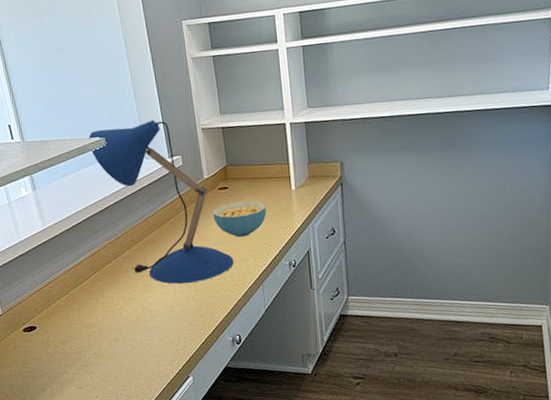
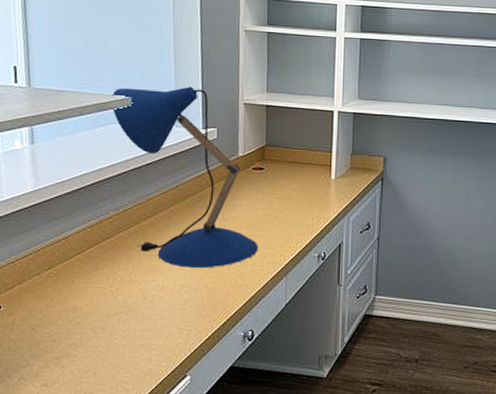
cereal bowl: present [213,201,267,238] -> none [243,185,302,223]

